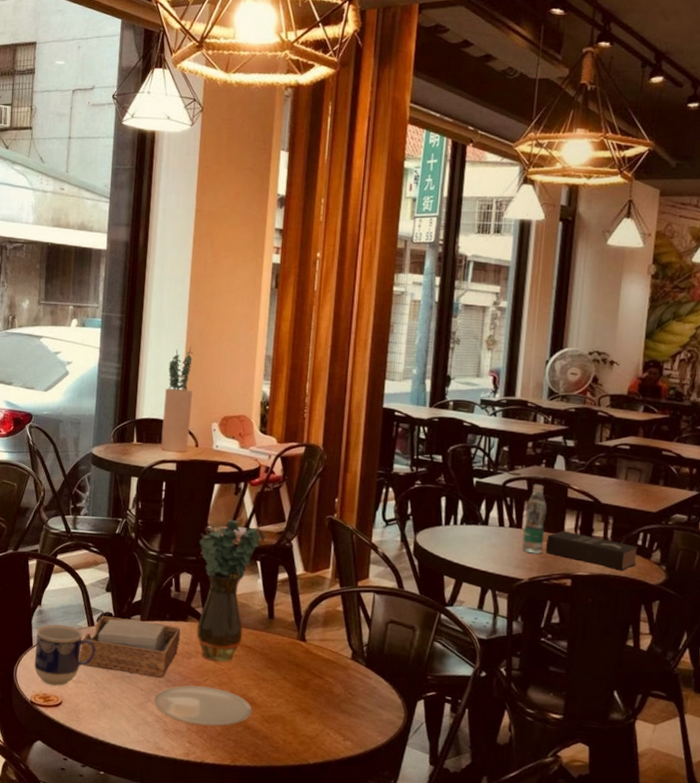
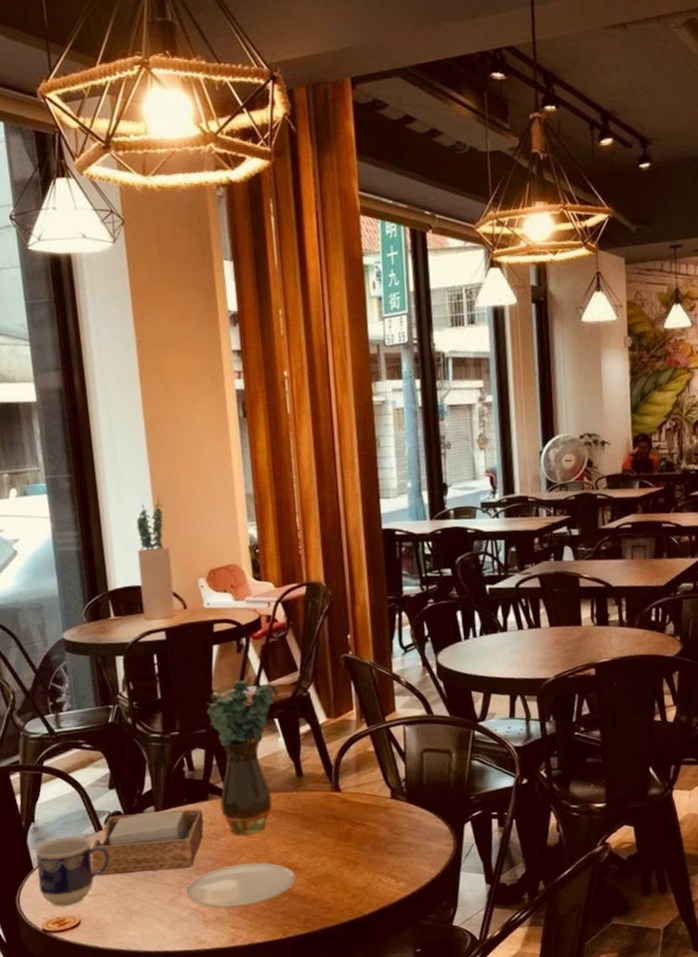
bottle: present [521,484,547,554] -> none [540,579,563,651]
book: present [545,531,638,571] -> none [565,621,653,650]

